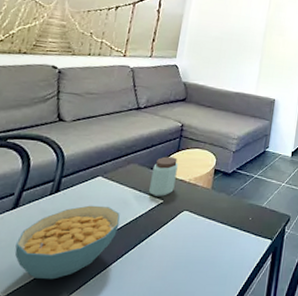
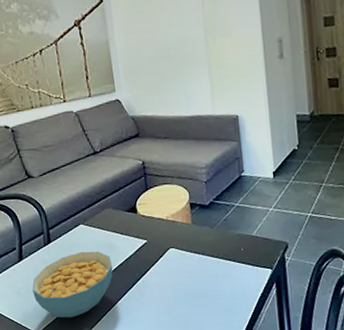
peanut butter: present [149,156,178,196] -> none [127,196,154,237]

